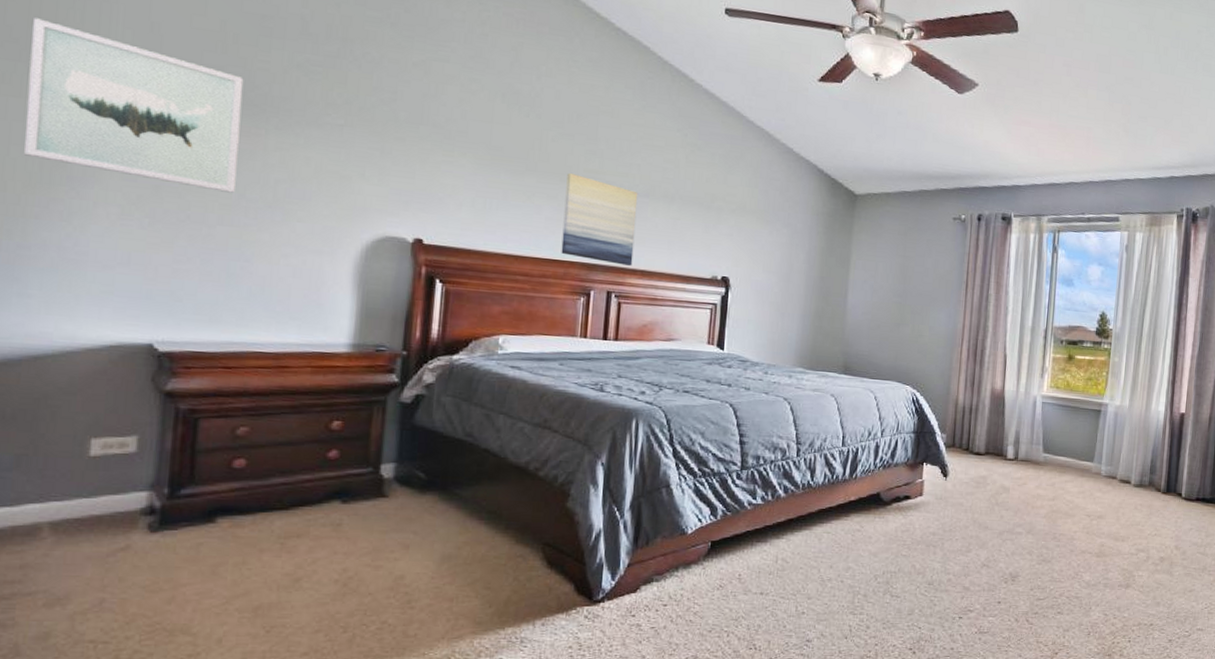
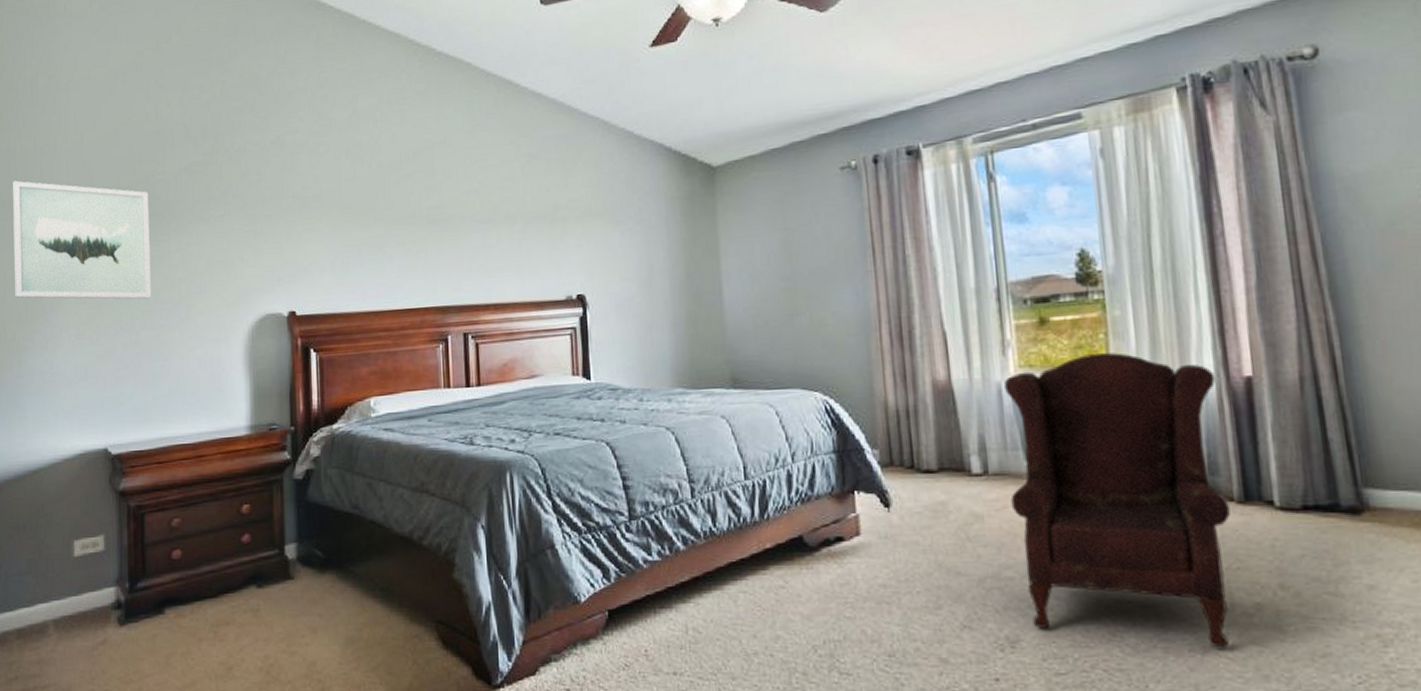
wall art: present [561,172,638,266] -> none [411,214,484,302]
armchair: none [1029,385,1165,585] -> present [1003,353,1231,648]

